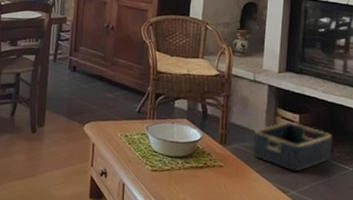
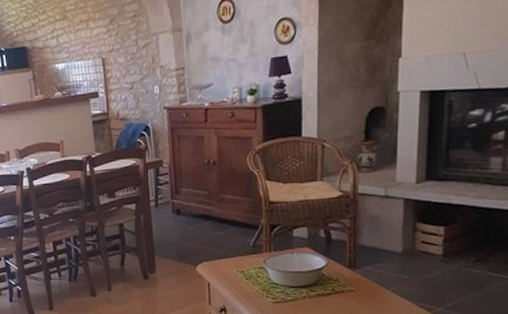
basket: present [252,121,333,172] -> none [387,235,489,288]

